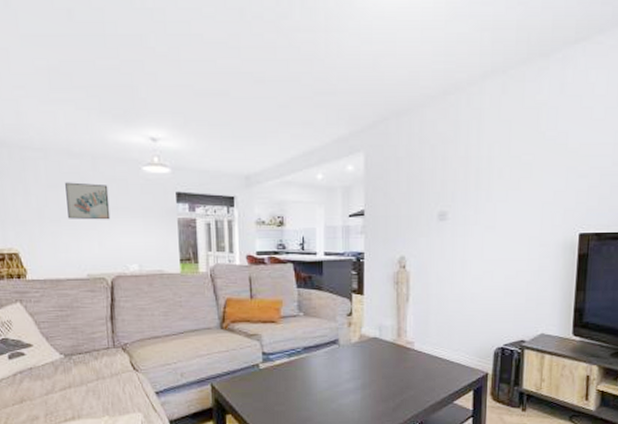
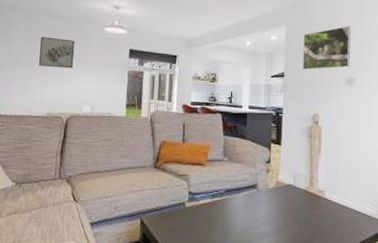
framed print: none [386,147,443,205] -> present [303,25,351,70]

